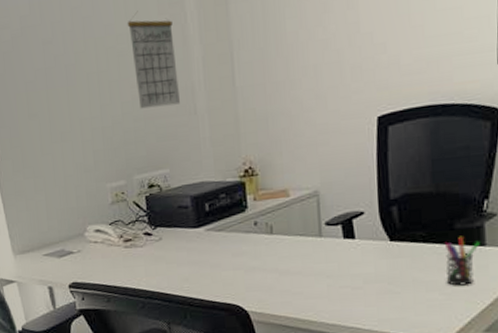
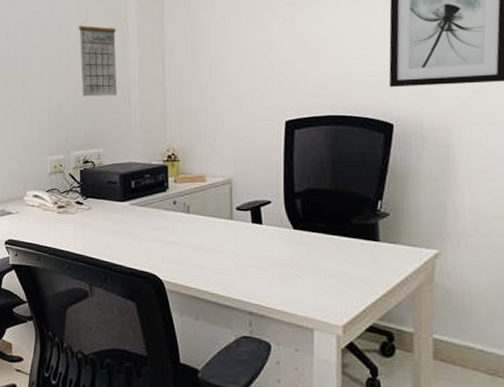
pen holder: present [445,236,480,286] -> none [343,230,374,276]

